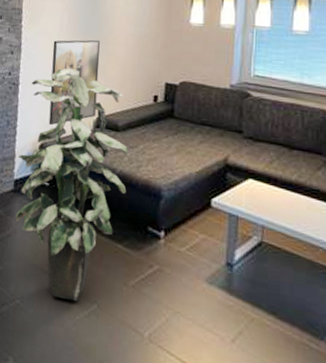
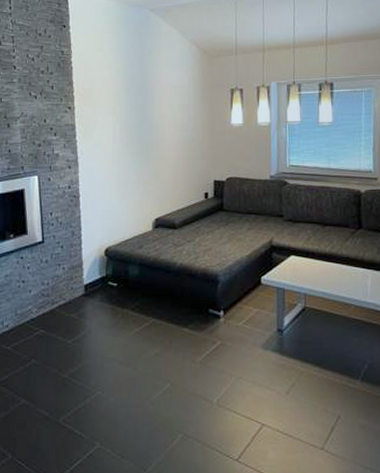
indoor plant: present [15,68,129,301] -> none [85,176,188,383]
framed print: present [48,40,100,126] -> none [108,147,154,231]

